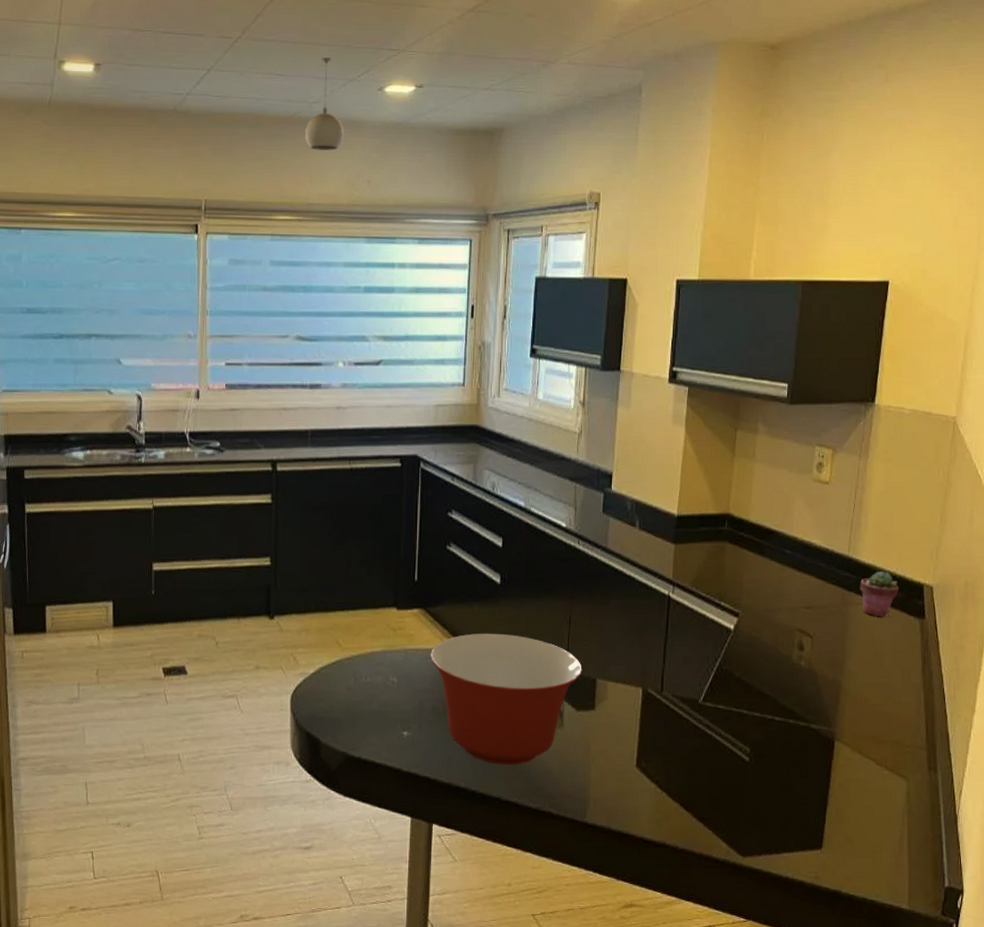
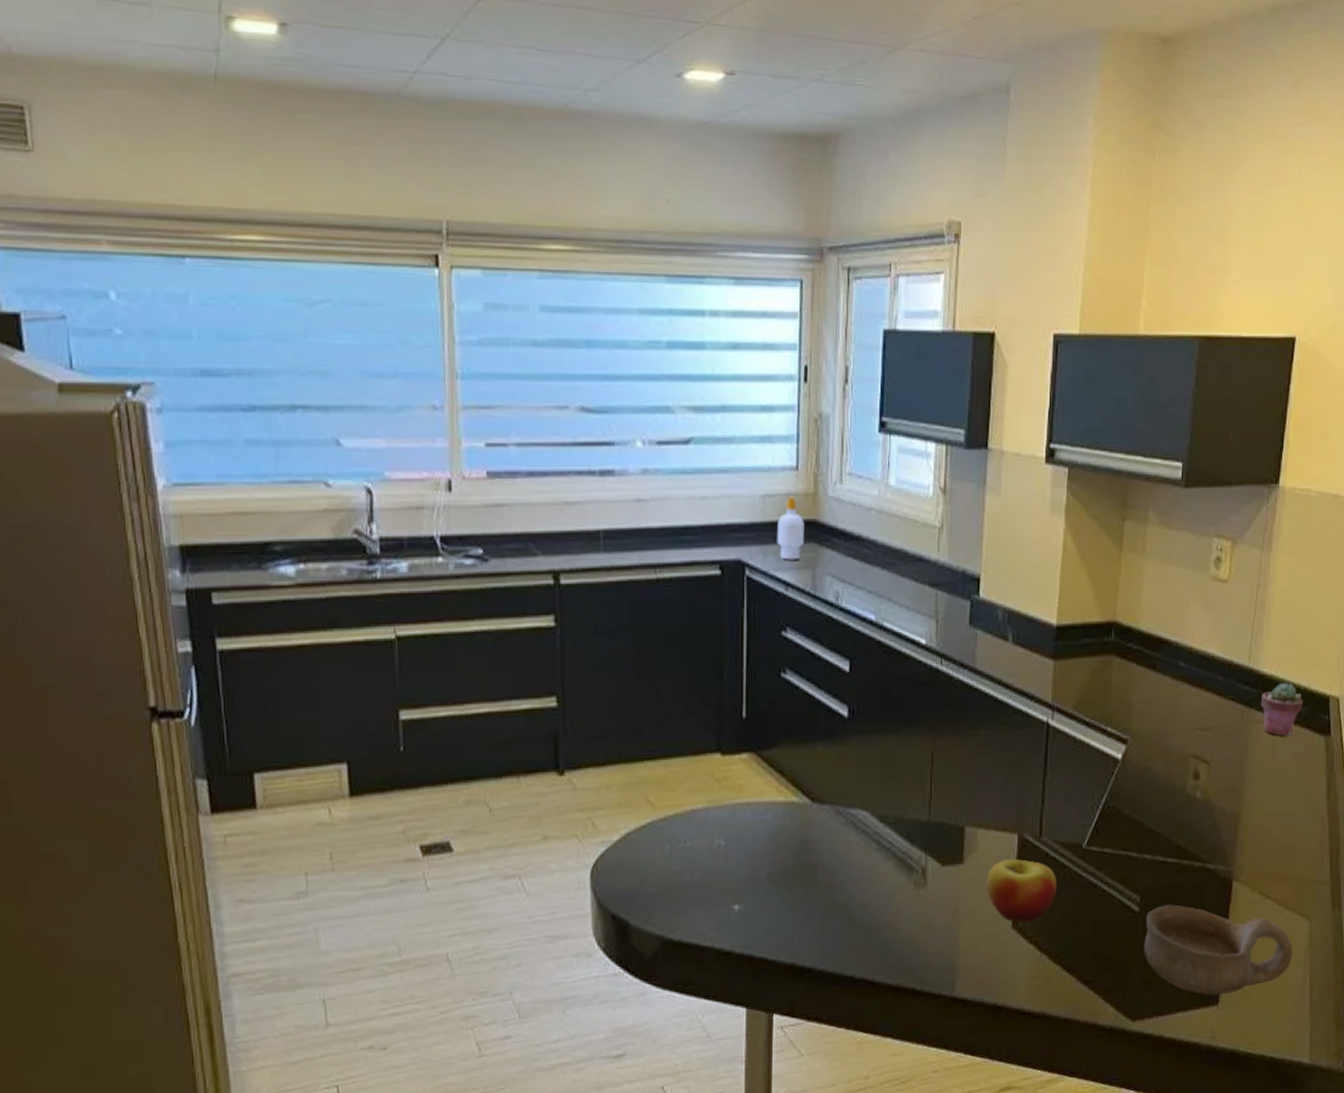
pendant light: present [305,57,344,150] -> none [580,28,633,157]
mixing bowl: present [430,634,582,765] -> none [764,779,948,937]
soap bottle: none [446,407,469,457] -> present [776,497,805,560]
apple: none [615,709,677,764] -> present [987,859,1058,923]
bowl: none [753,757,892,842] -> present [1144,904,1293,996]

